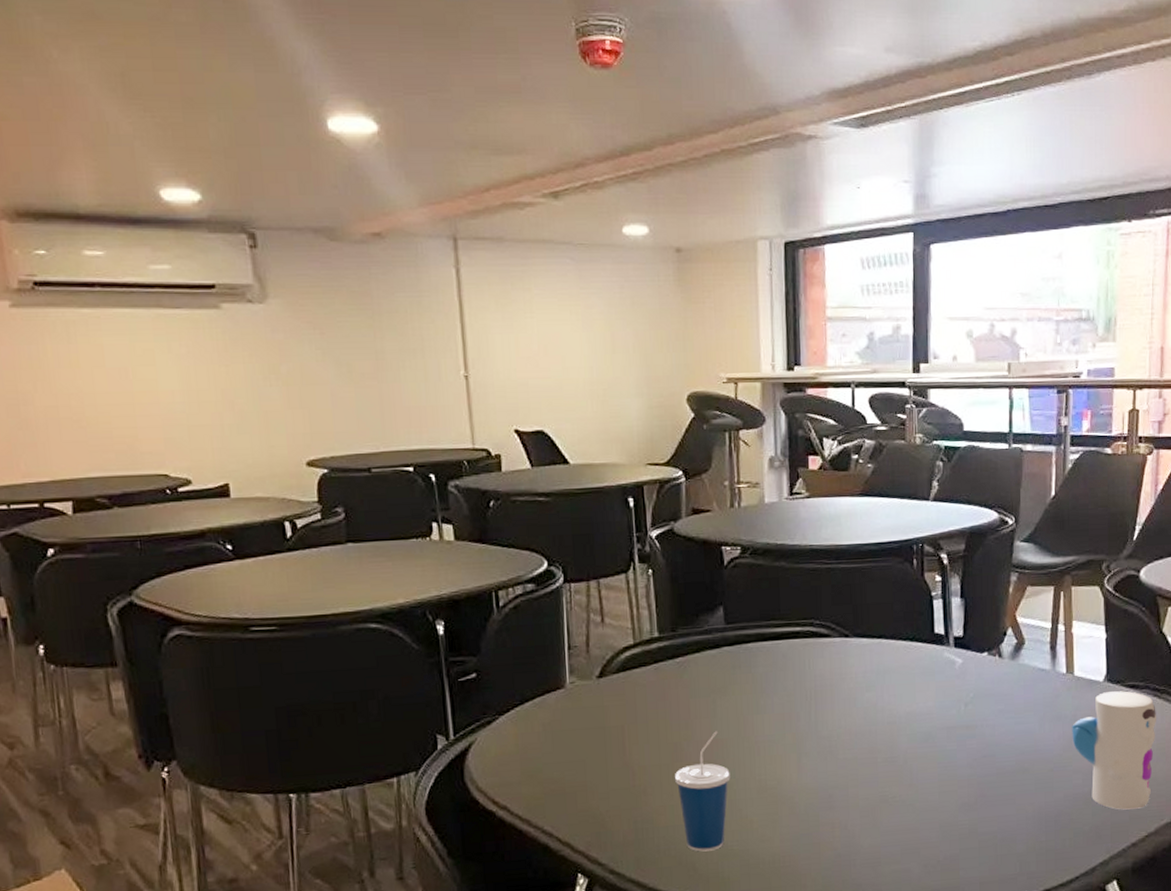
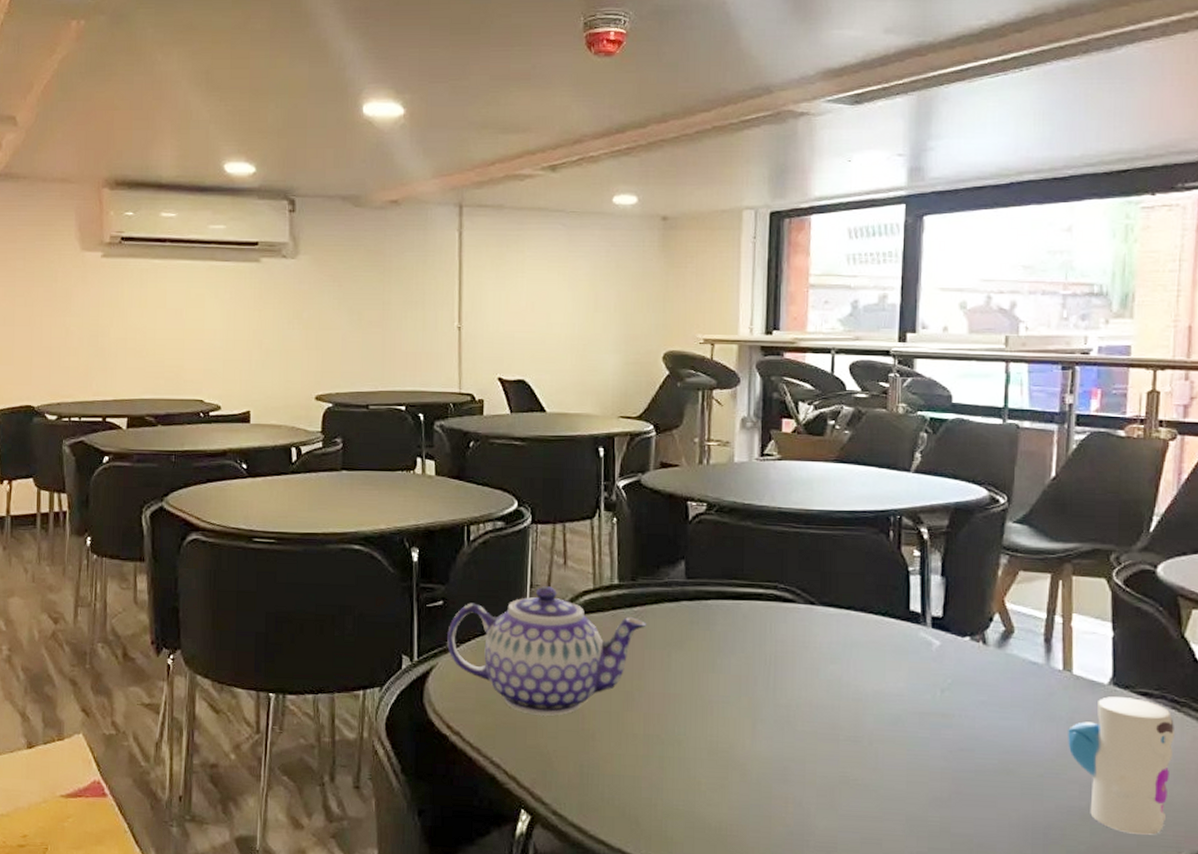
teapot: none [484,646,690,778] -> present [447,586,647,716]
cup: present [674,731,730,852] -> none [623,685,681,807]

